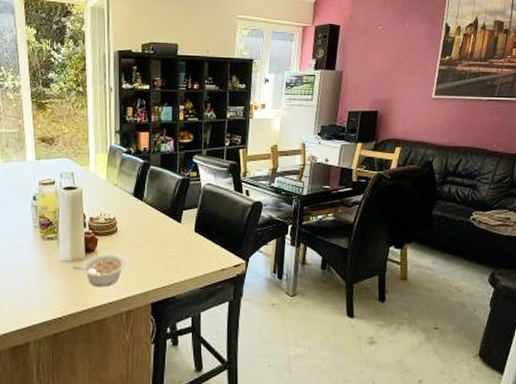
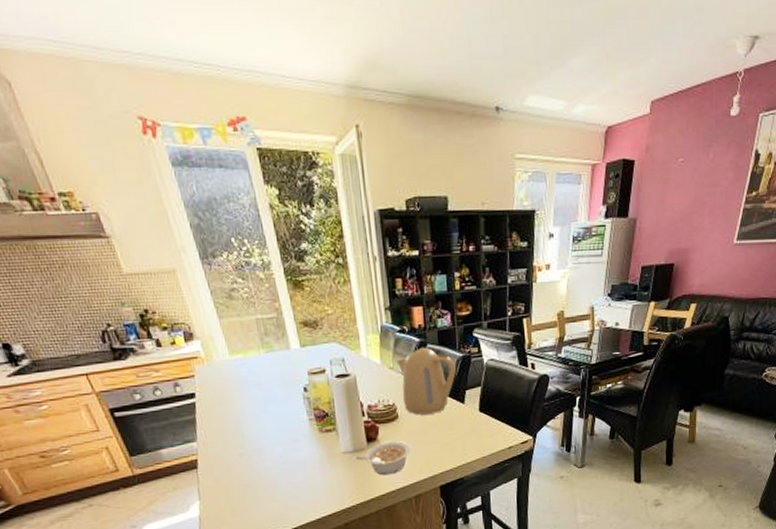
kettle: none [121,168,175,230] -> present [396,347,456,415]

